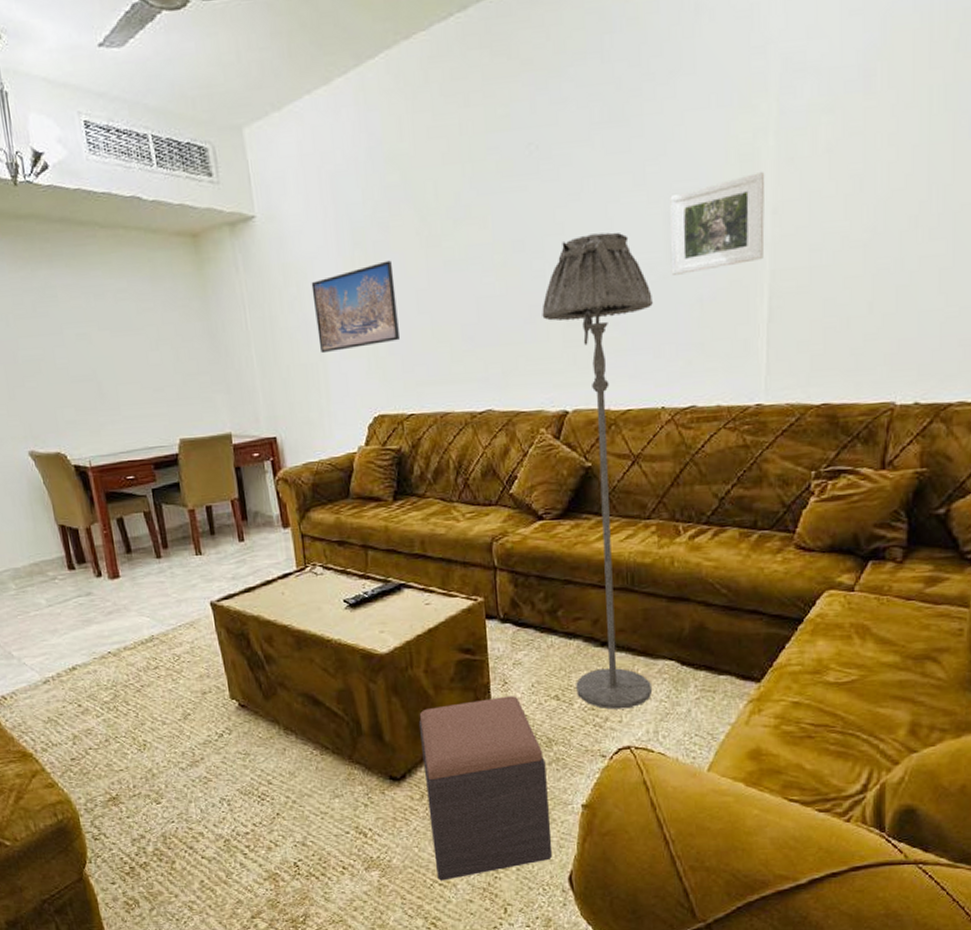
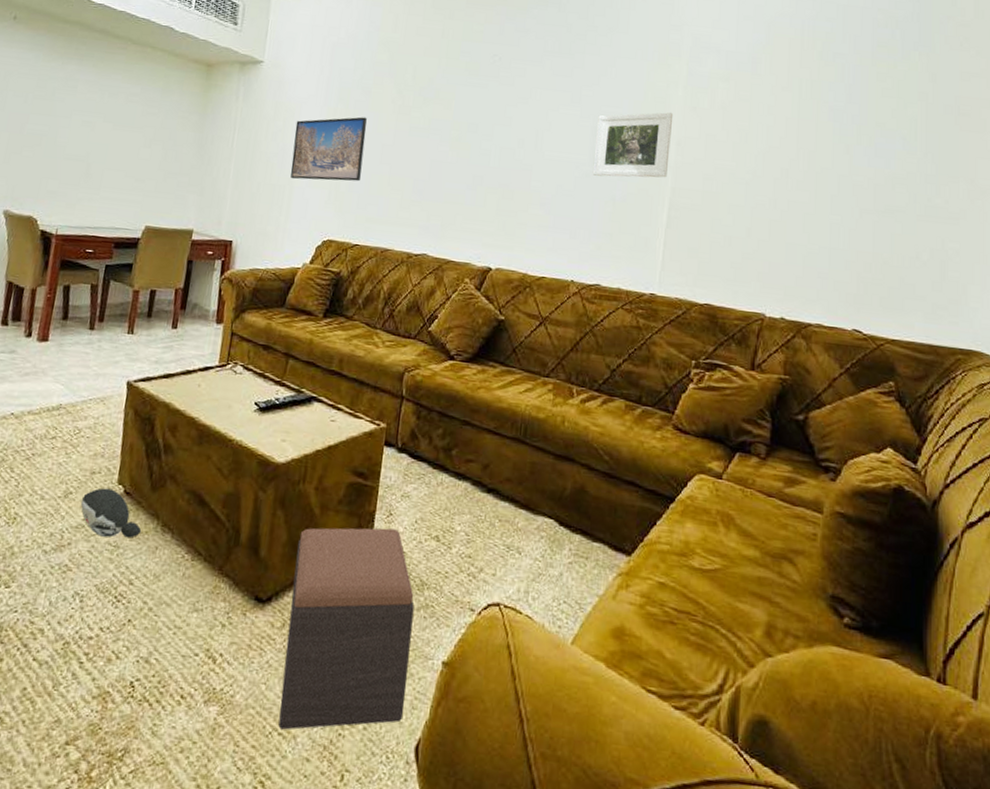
plush toy: none [200,704,266,748] -> present [80,488,142,538]
floor lamp: present [542,232,653,710] -> none [457,130,575,563]

